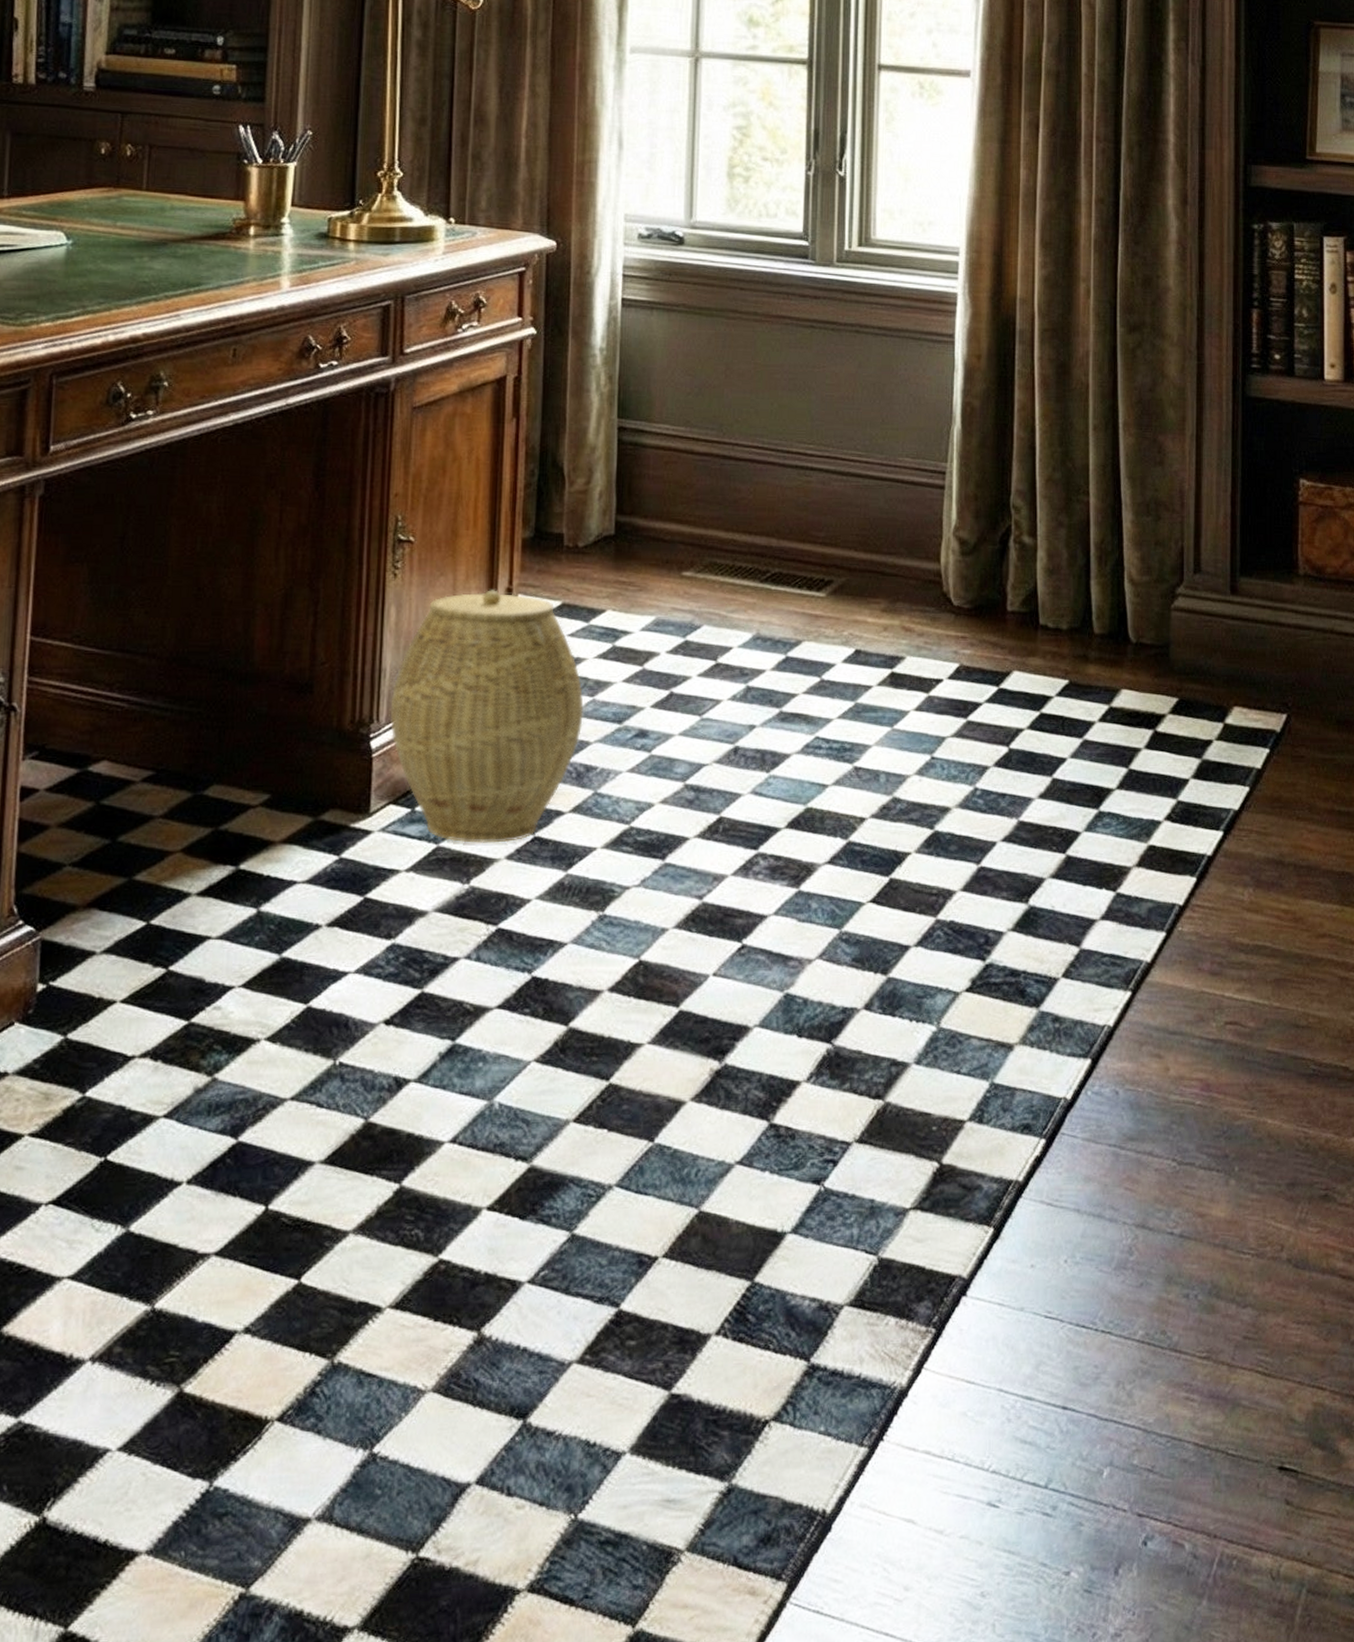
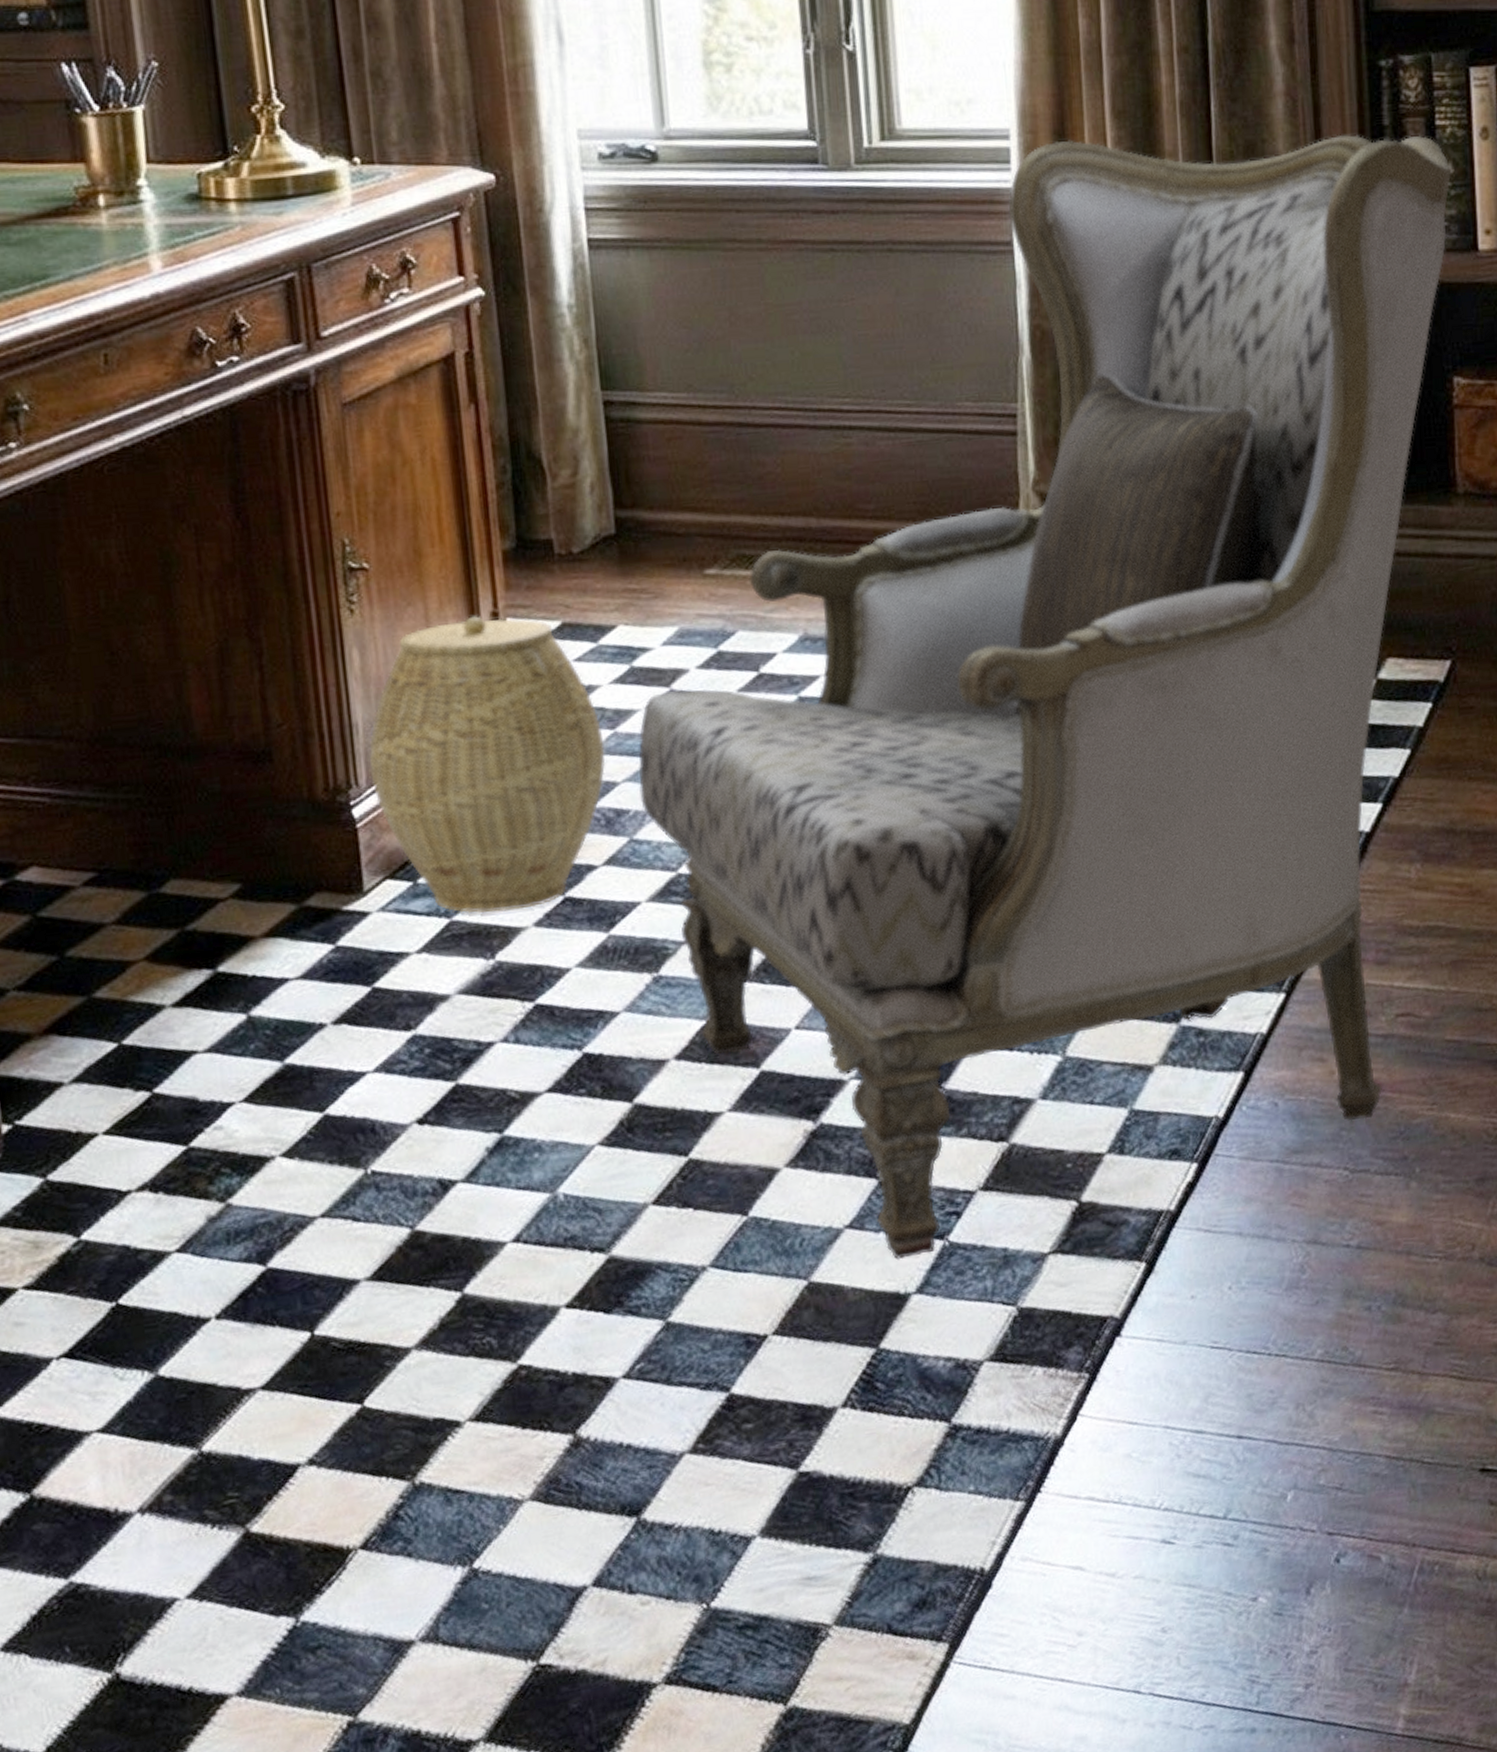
wingback chair: none [607,260,1306,1200] -> present [638,134,1452,1260]

